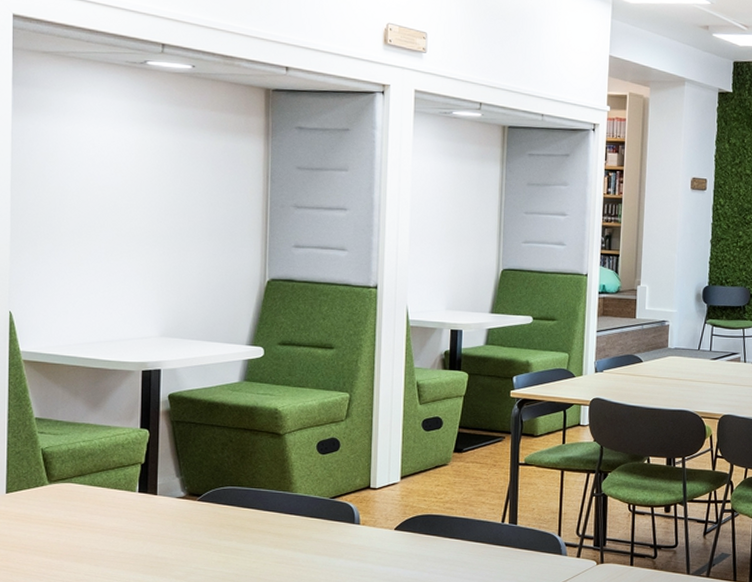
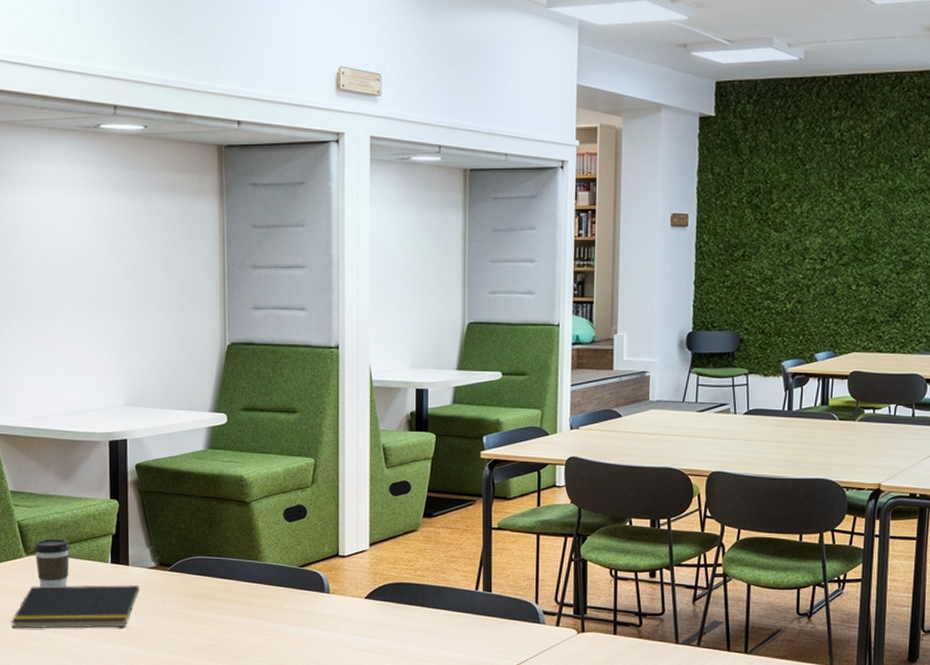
notepad: none [30,513,168,558] -> present [11,585,141,629]
coffee cup: none [58,466,97,516] -> present [34,538,70,588]

